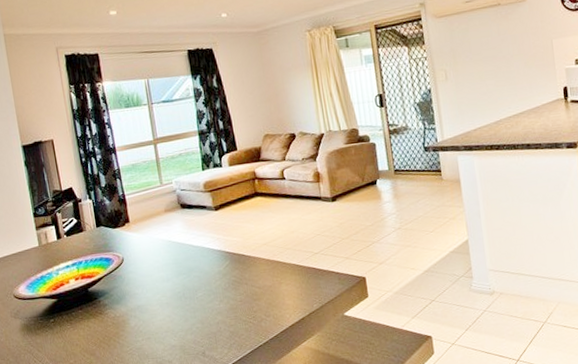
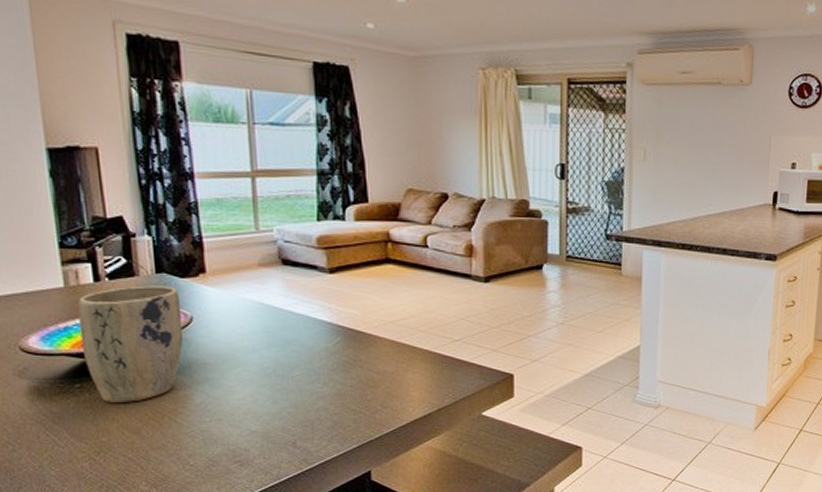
plant pot: none [48,236,119,332] -> present [77,285,184,404]

